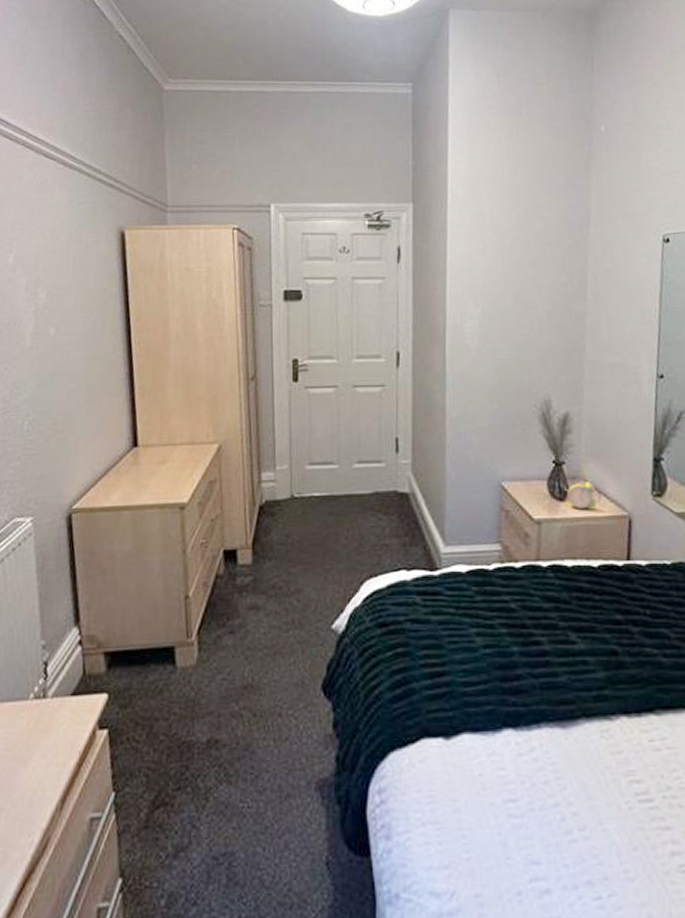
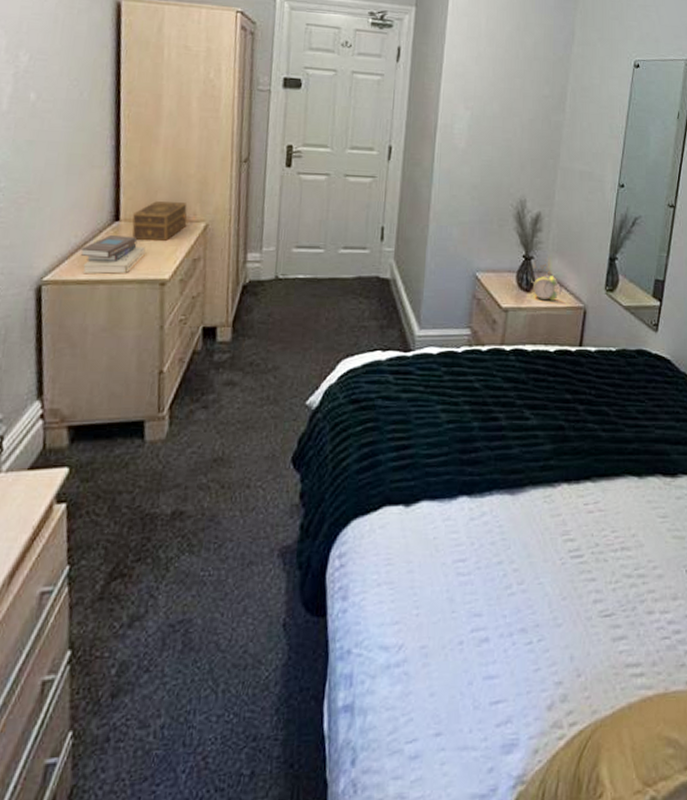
books: none [104,460,164,501] -> present [80,234,146,274]
decorative box: none [148,425,201,464] -> present [131,201,188,241]

